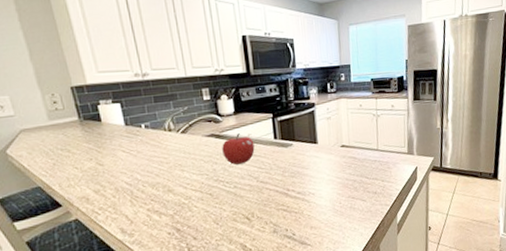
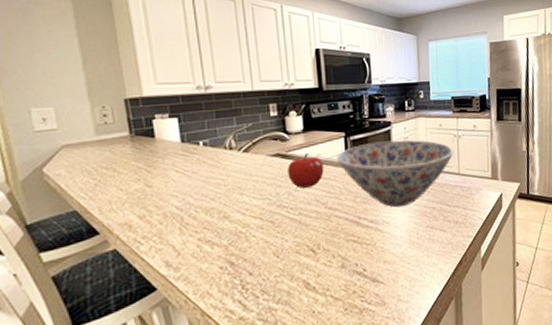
bowl: none [265,119,373,181] -> present [336,140,454,208]

